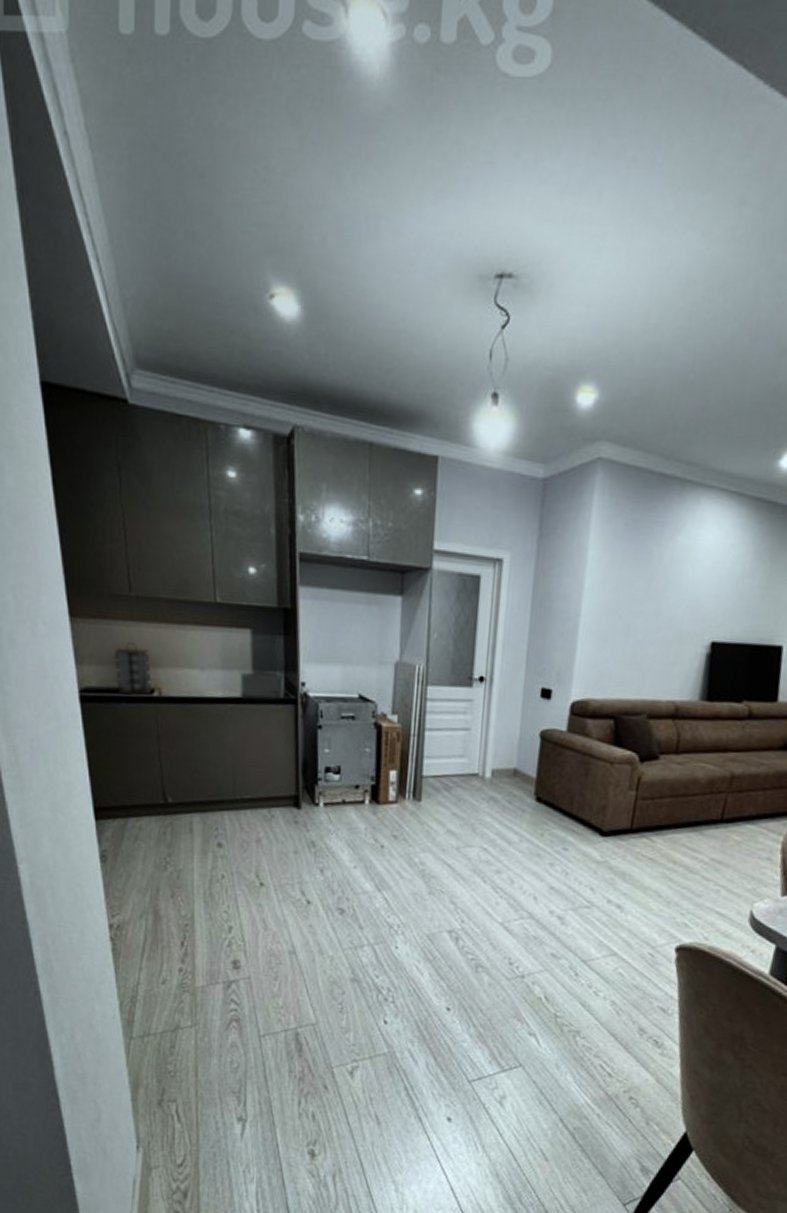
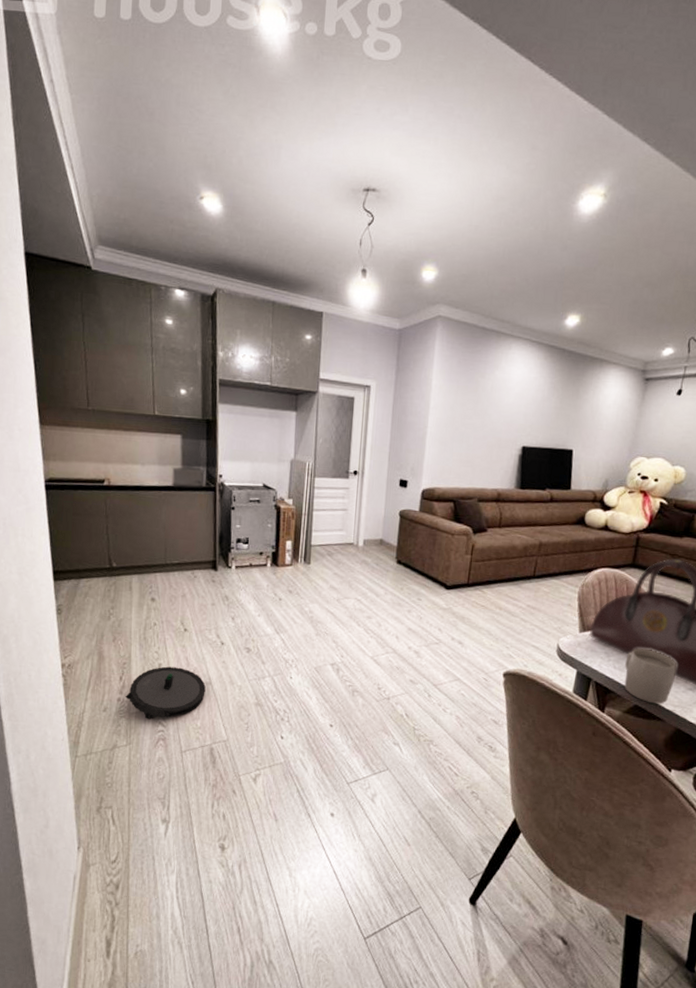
spice rack: present [115,642,153,696] -> none [74,444,104,484]
robot vacuum: none [189,929,288,996] -> present [125,666,206,720]

